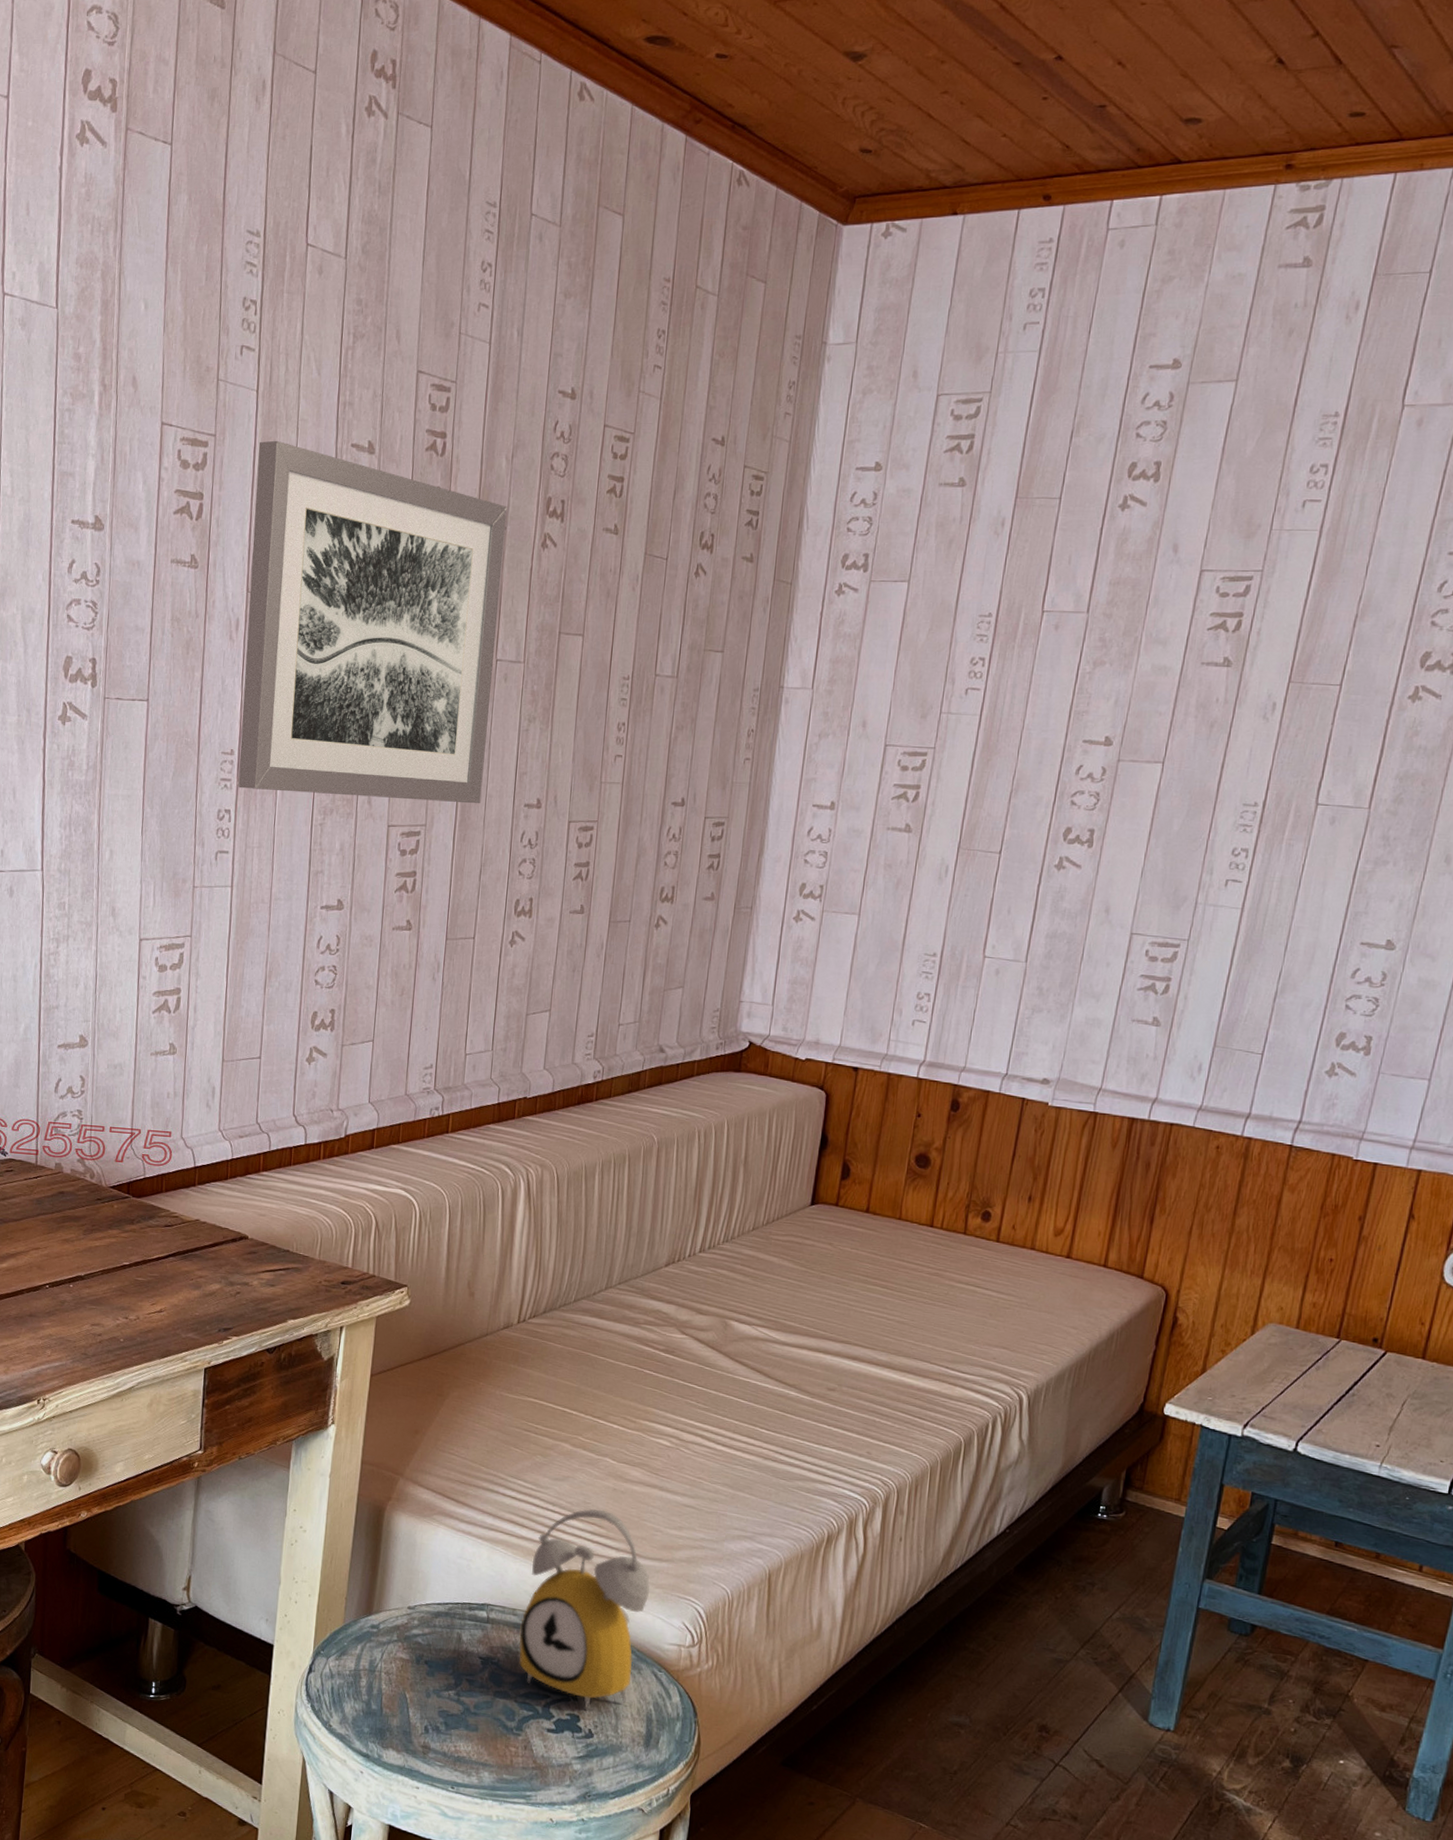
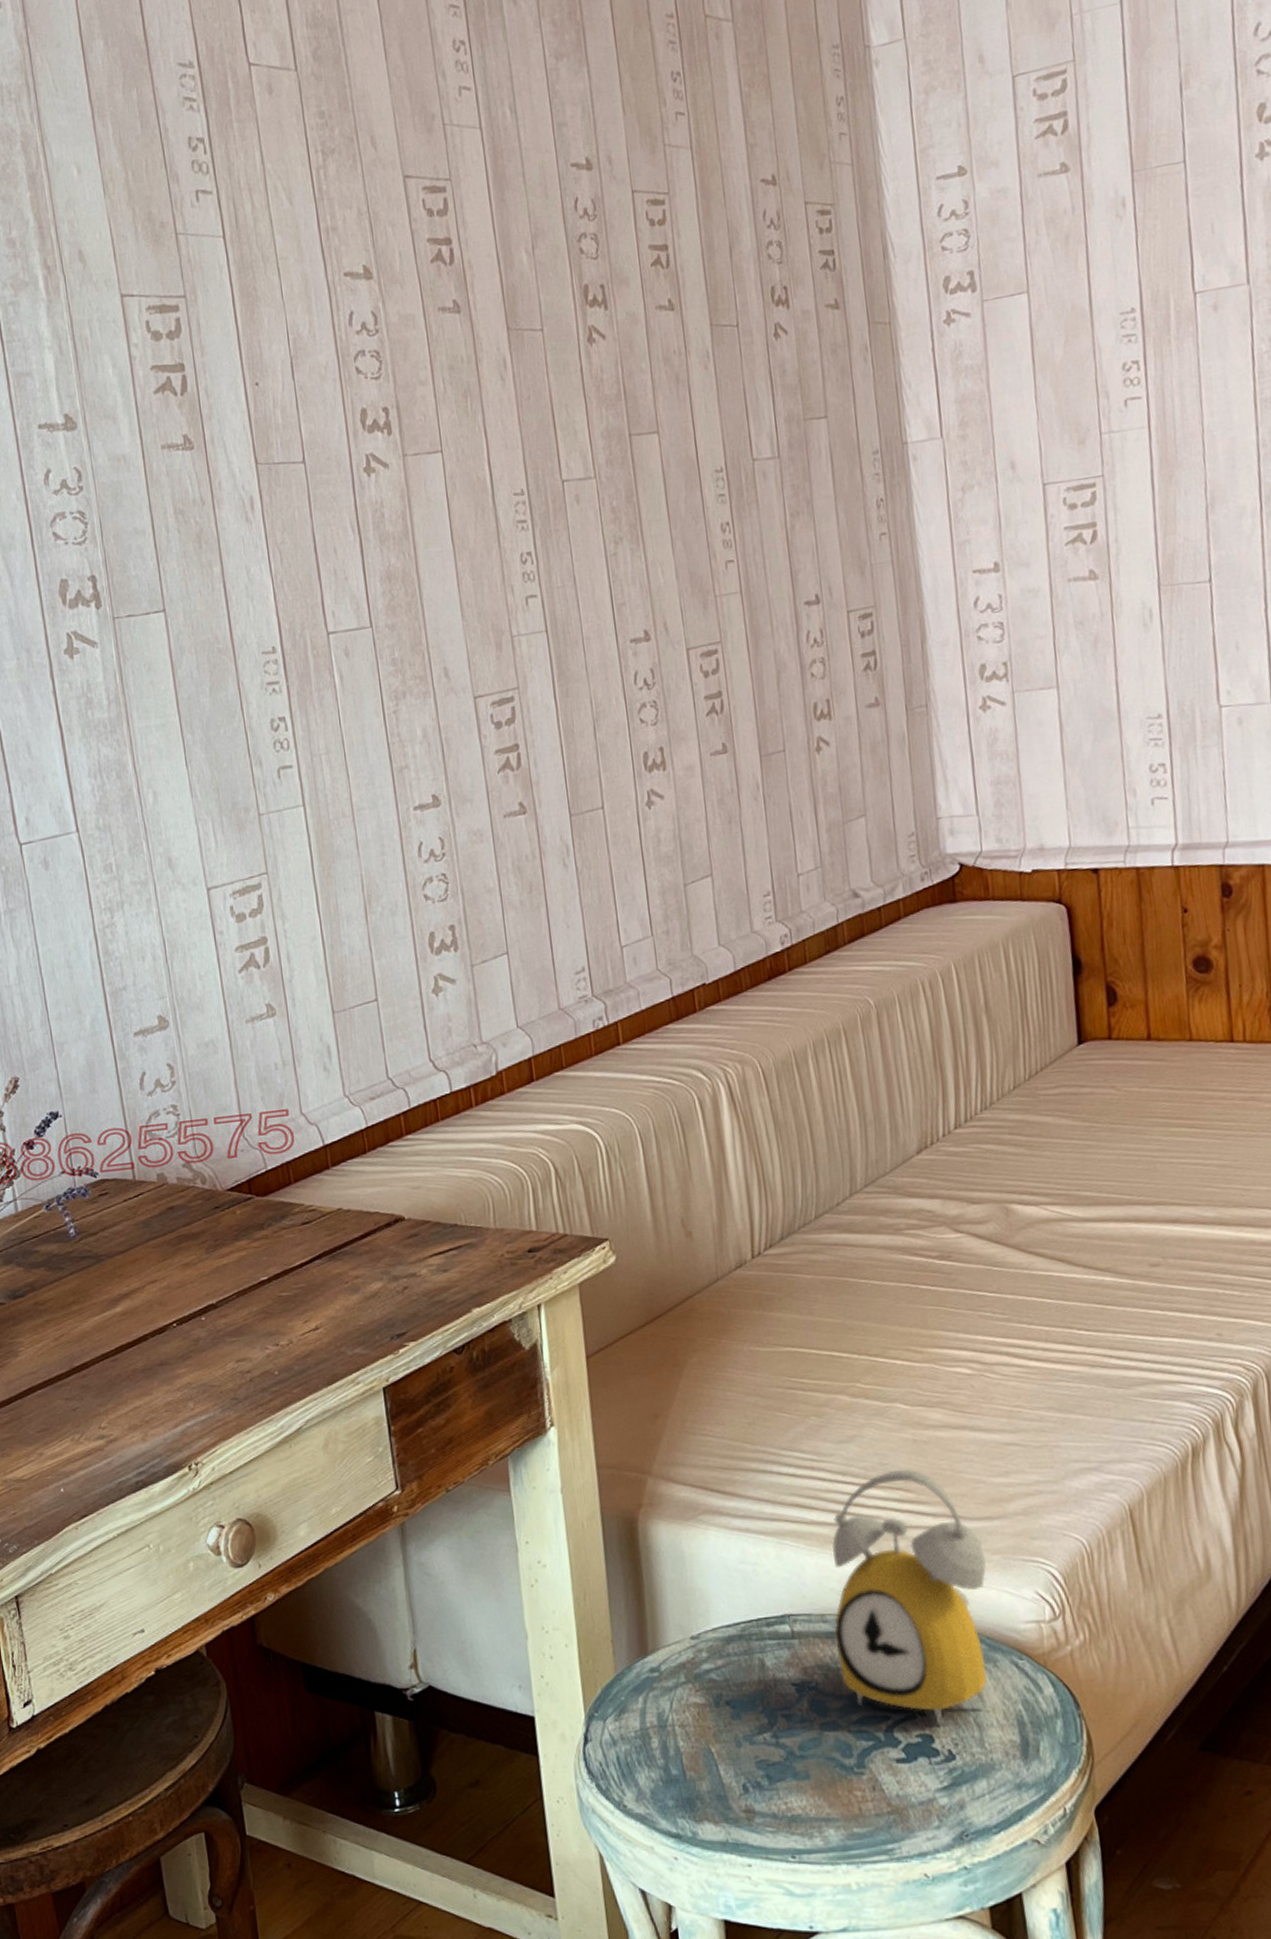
wall art: present [238,440,507,804] -> none [237,287,578,690]

